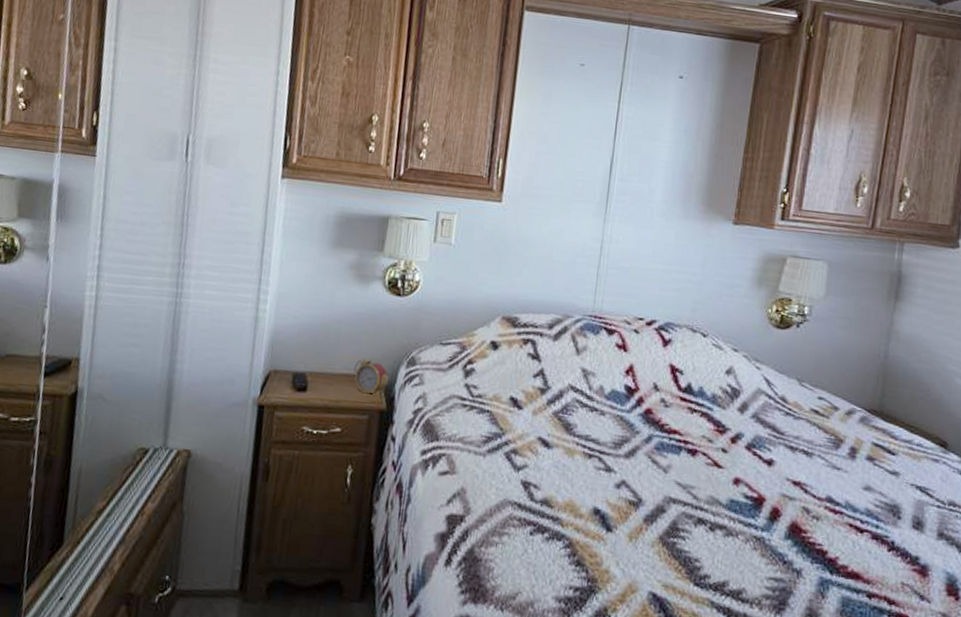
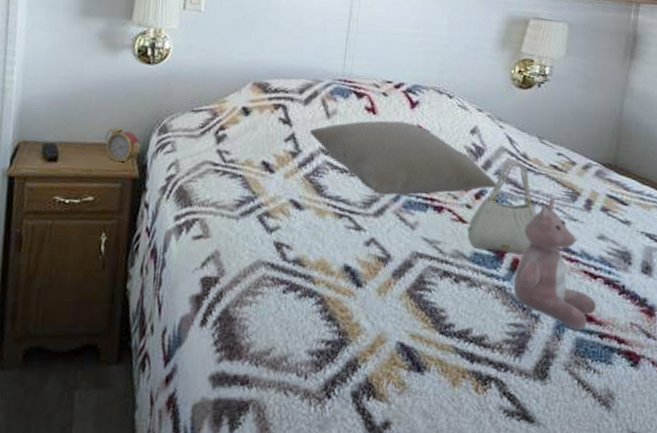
pillow: none [559,358,754,437] -> present [310,120,497,196]
handbag: none [723,402,797,504] -> present [467,159,537,255]
stuffed animal: none [772,444,864,589] -> present [513,198,597,331]

